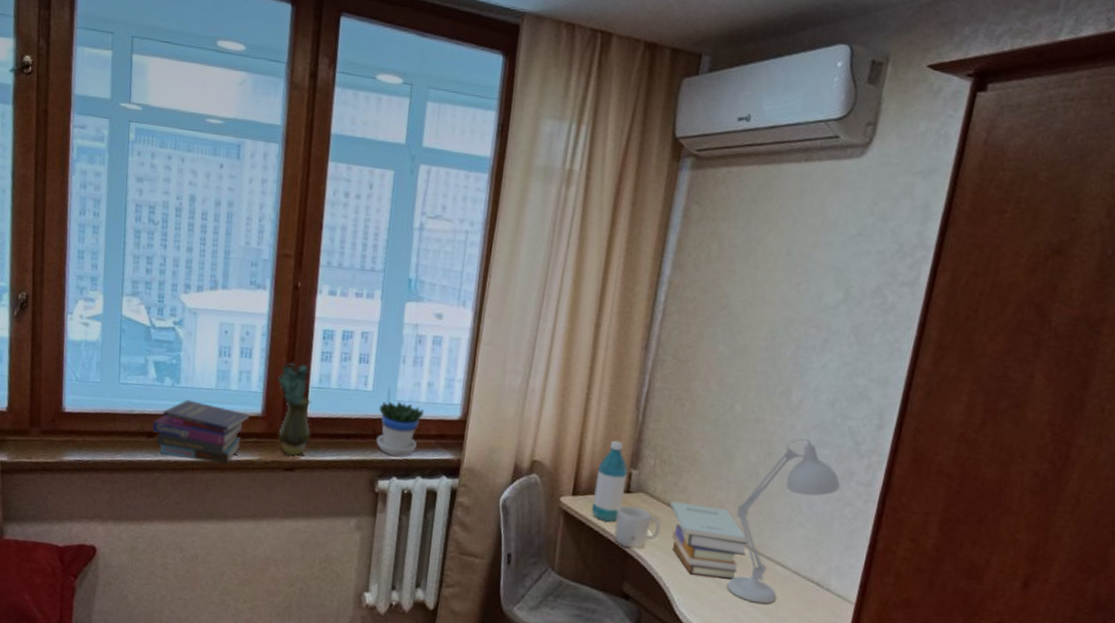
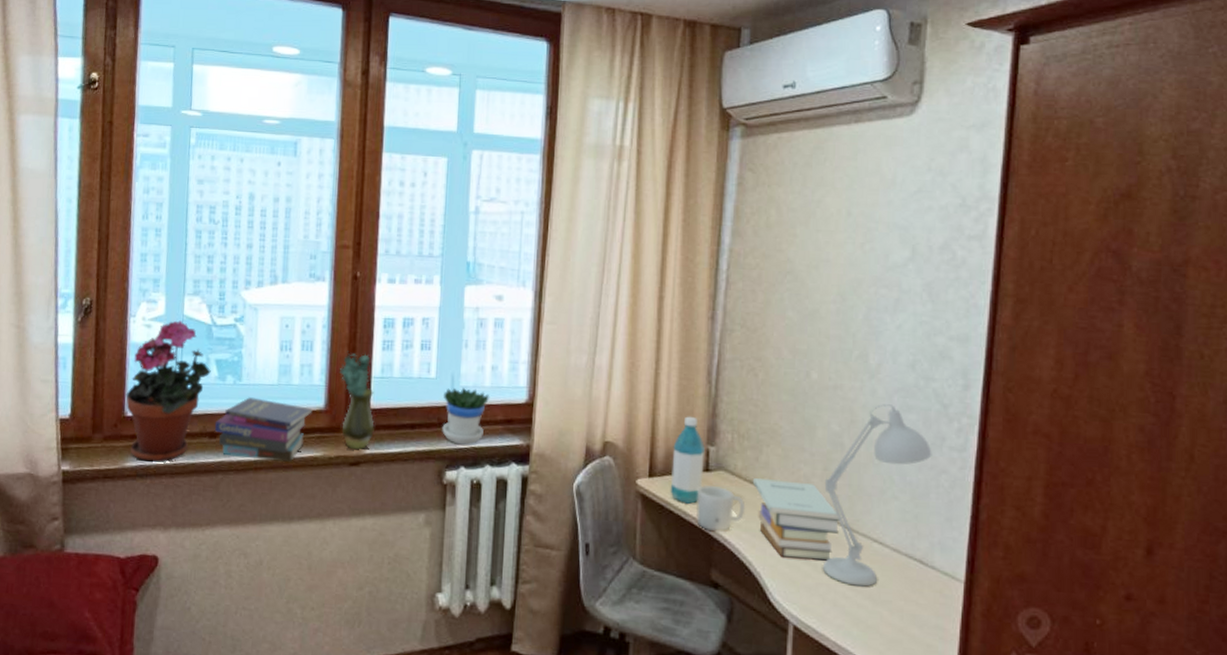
potted plant: none [63,320,149,459] -> present [125,320,211,463]

